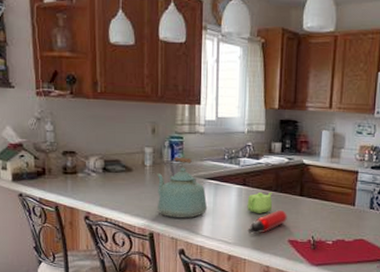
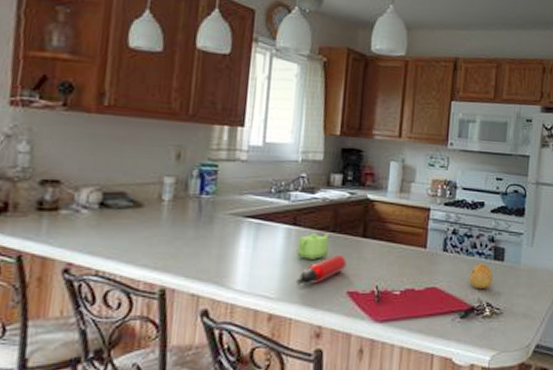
kettle: present [157,157,208,219] -> none [175,189,245,268]

